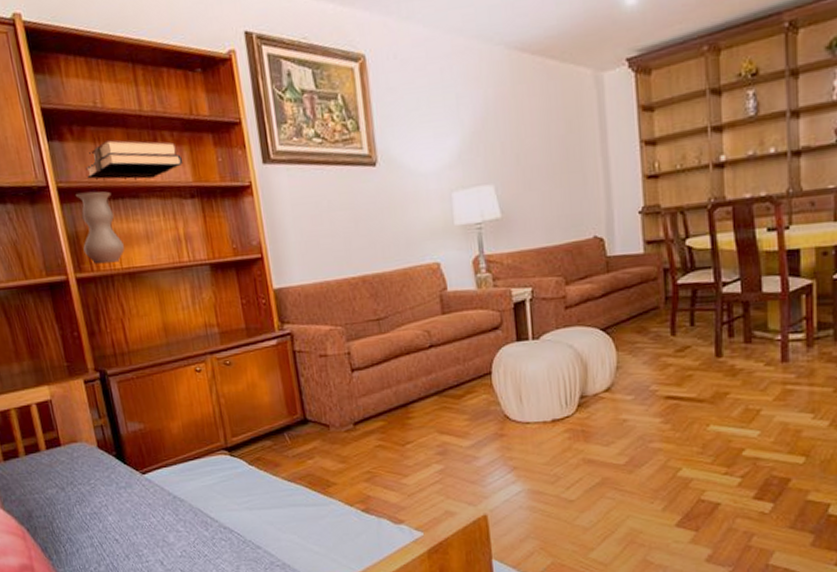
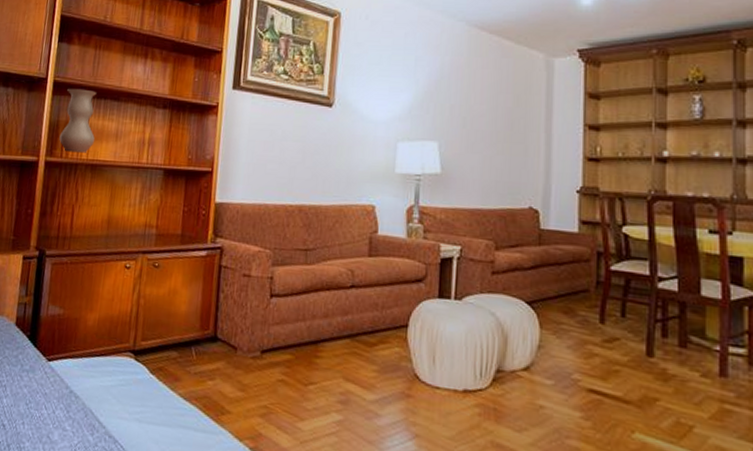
books: present [86,139,182,179] -> none [81,48,164,86]

